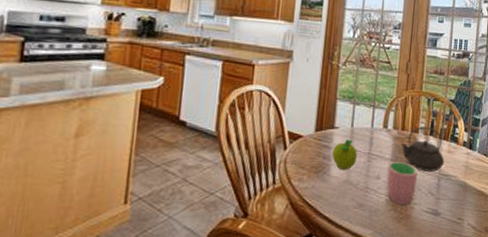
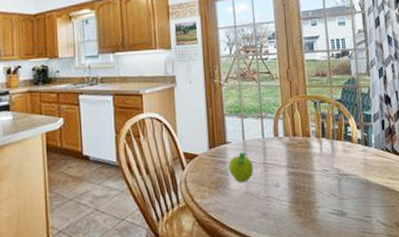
cup: present [387,161,417,206] -> none [286,167,317,210]
teapot: present [400,126,445,172] -> none [294,129,342,174]

